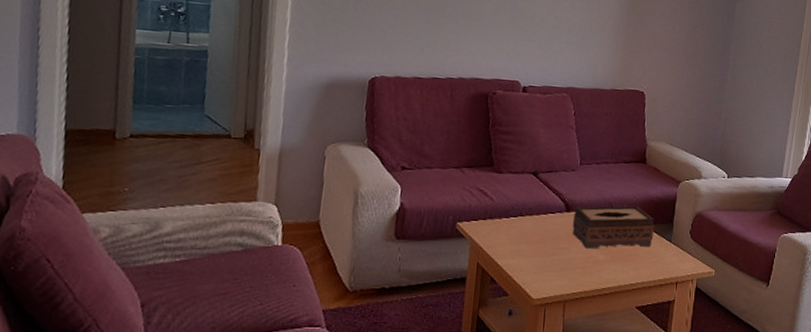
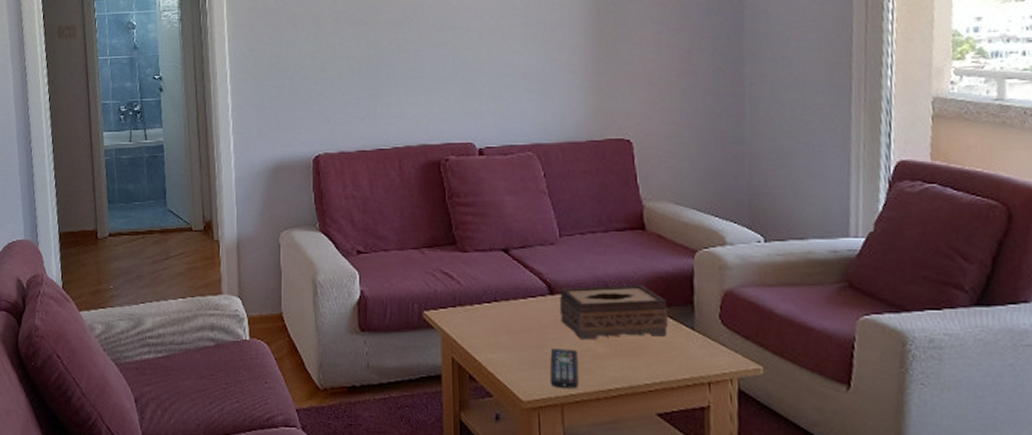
remote control: none [557,256,582,289] -> present [550,349,579,389]

